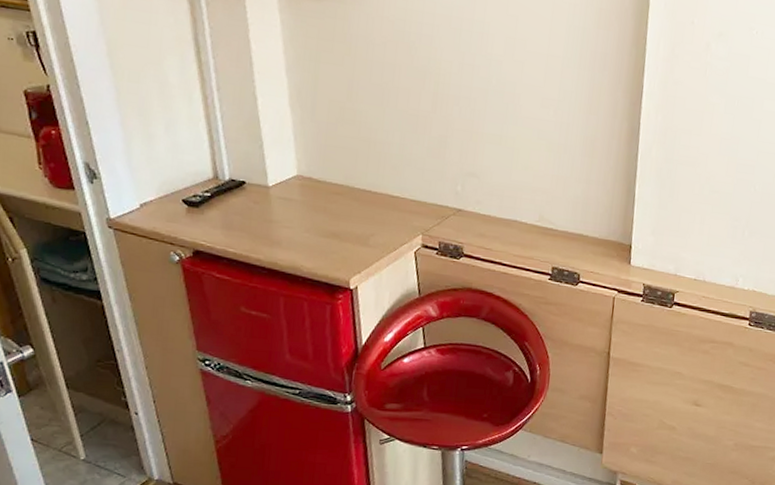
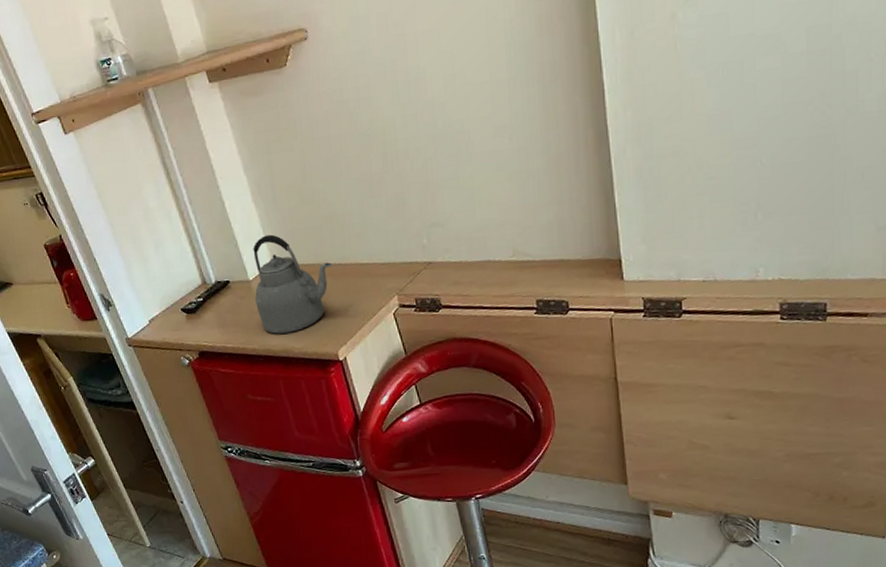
kettle: none [270,143,362,250] -> present [252,234,333,334]

